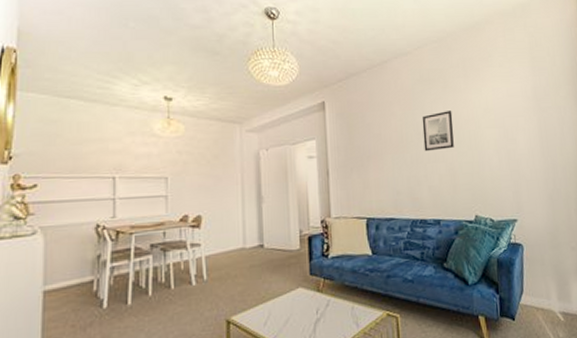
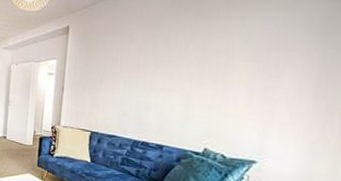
wall art: present [422,111,454,152] -> none [160,40,202,80]

